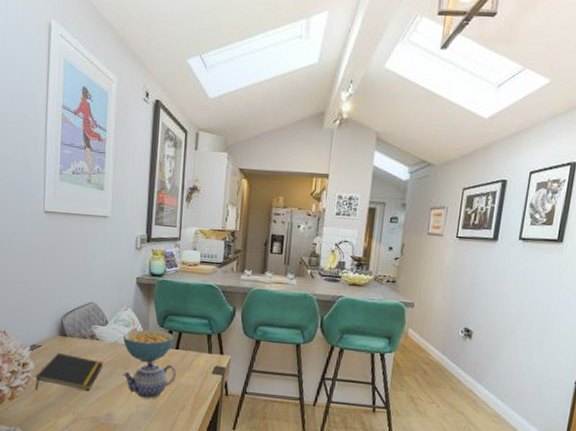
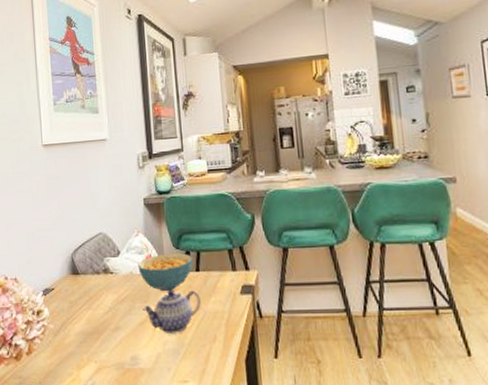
notepad: present [35,352,104,391] -> none [52,293,122,340]

